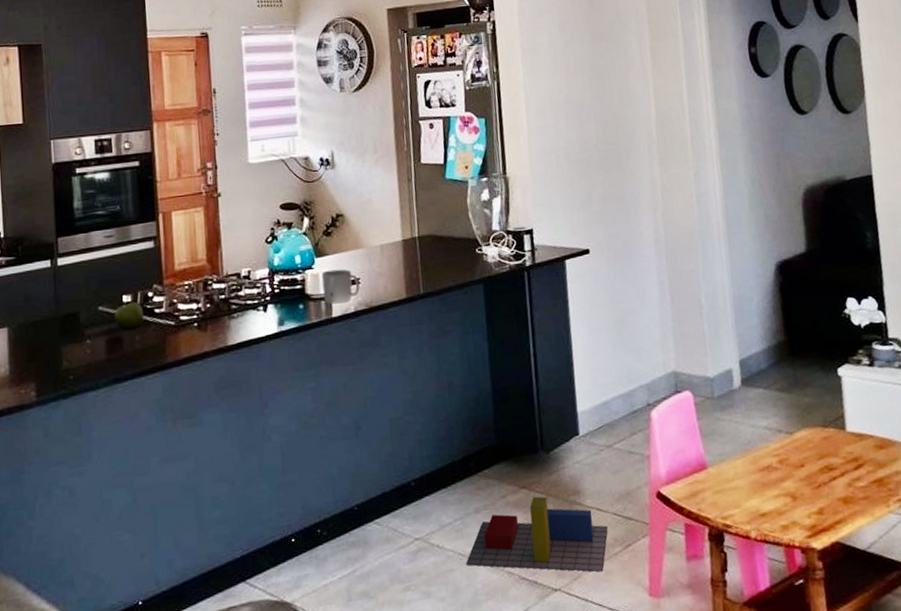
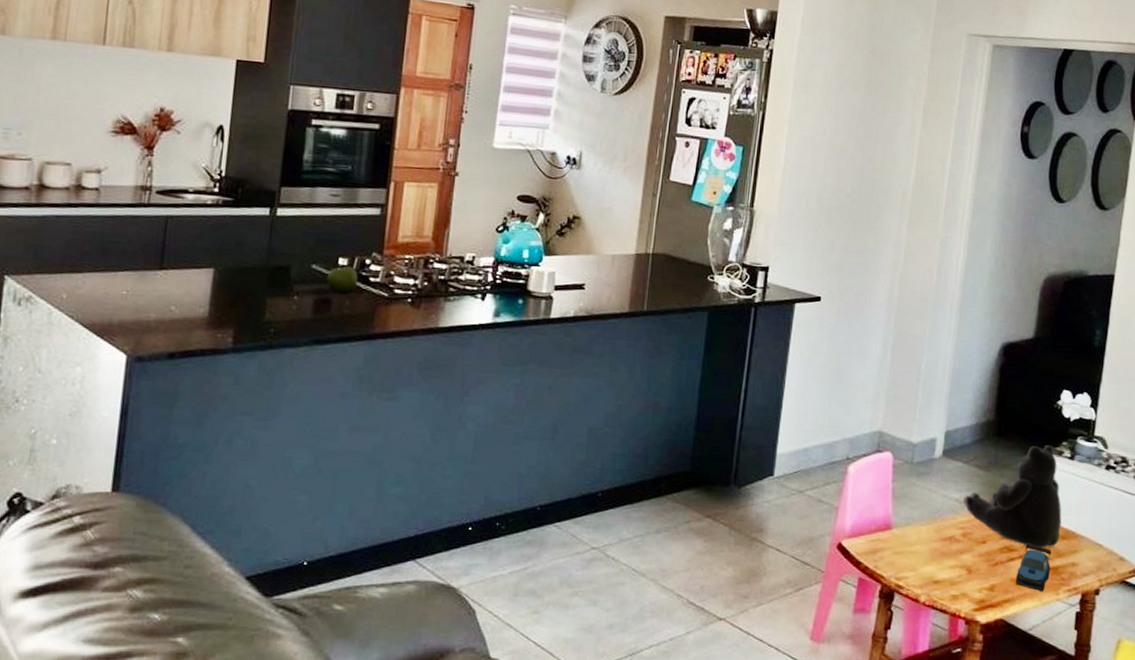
mug: present [321,269,360,305] -> none [544,270,584,307]
toy blocks: present [466,496,608,572] -> none [638,527,783,609]
plush toy: none [771,356,877,462] -> present [962,445,1062,548]
toy car: none [842,459,877,507] -> present [1015,544,1052,592]

